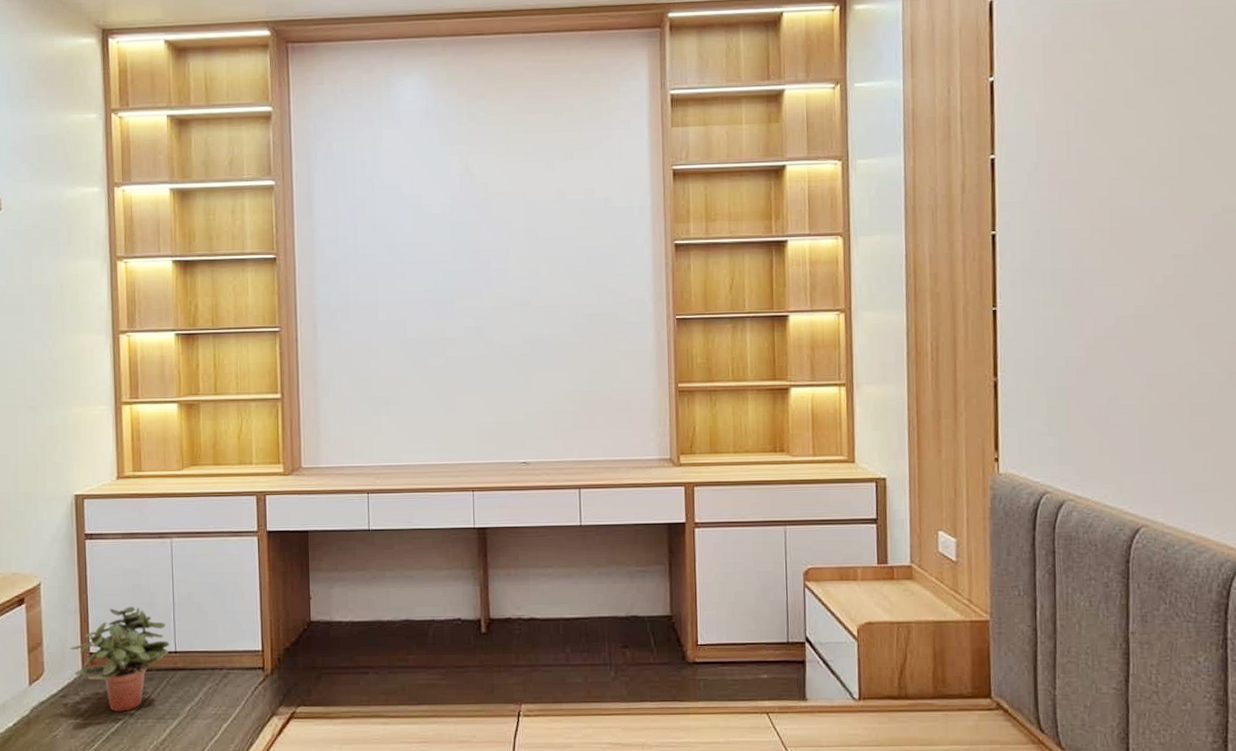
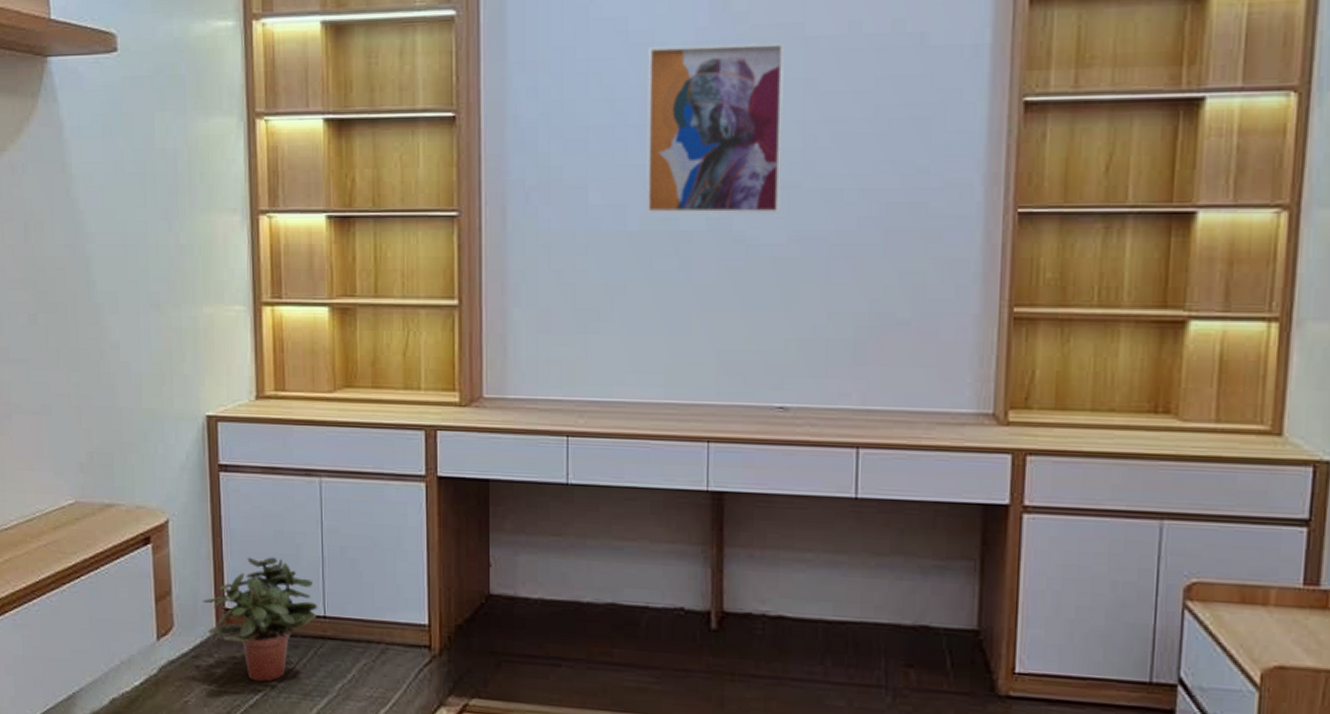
wall art: none [418,204,516,326] -> present [646,42,784,214]

